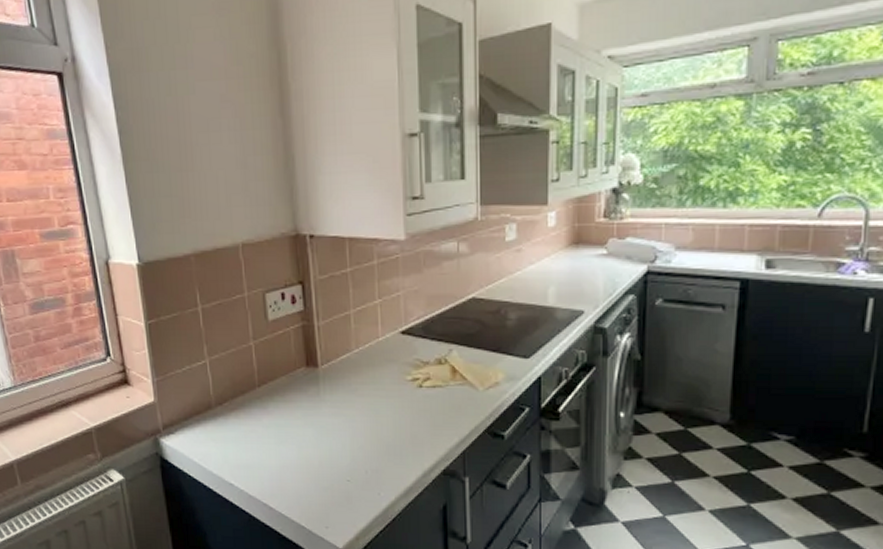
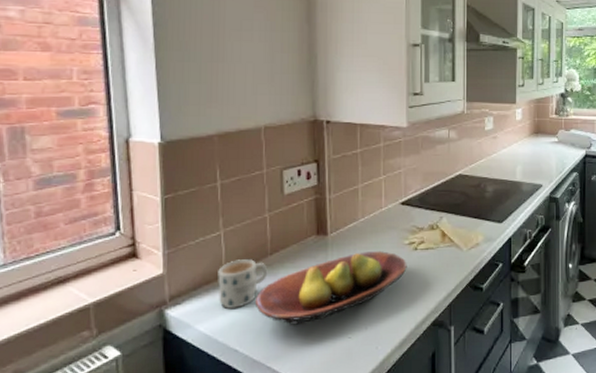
mug: none [207,390,257,441] -> present [218,259,268,309]
fruit bowl: none [247,387,411,463] -> present [256,251,407,325]

